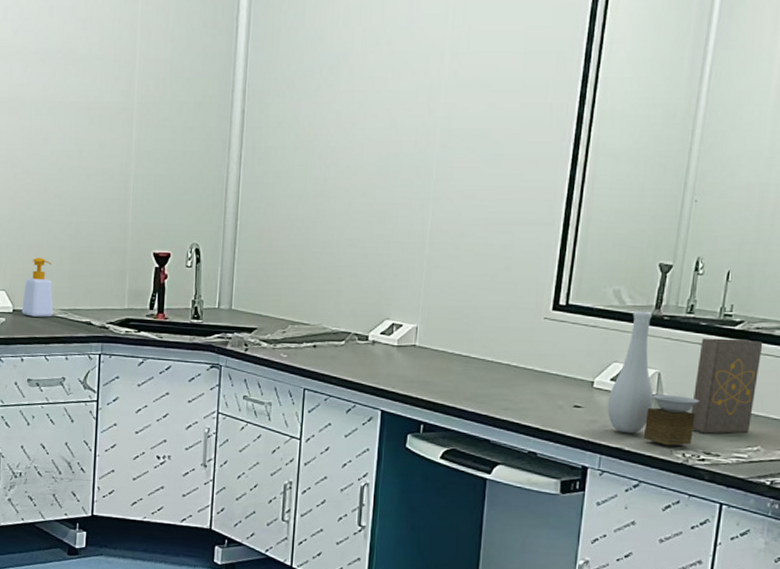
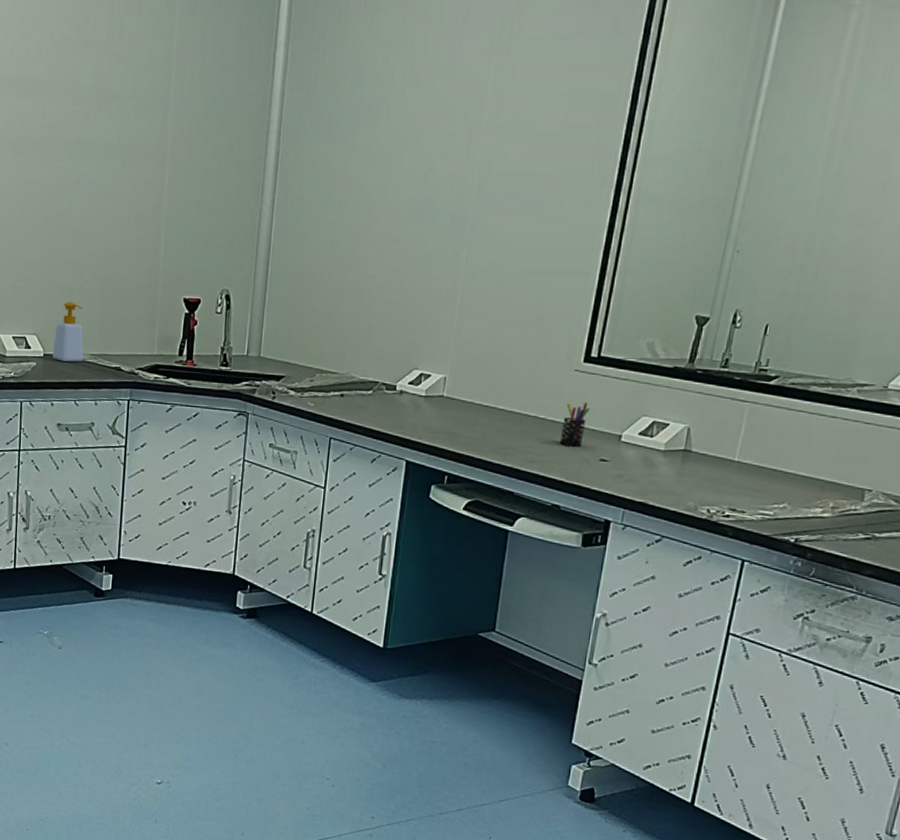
pen holder: none [533,349,561,394] -> present [559,402,590,447]
vase: present [607,310,700,446] -> none [634,364,729,502]
book: present [691,338,763,434] -> none [718,392,797,490]

